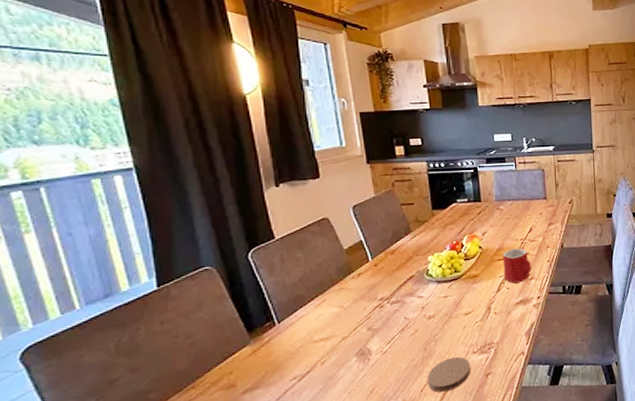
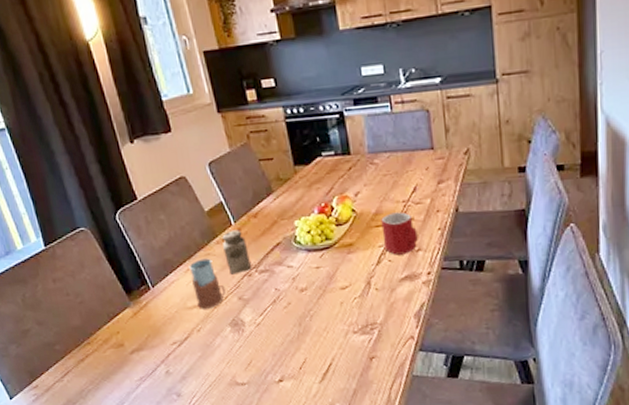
drinking glass: none [320,292,355,342] -> present [189,258,226,309]
salt shaker: none [358,265,383,307] -> present [222,230,251,275]
coaster: present [428,356,471,393] -> none [305,335,353,373]

